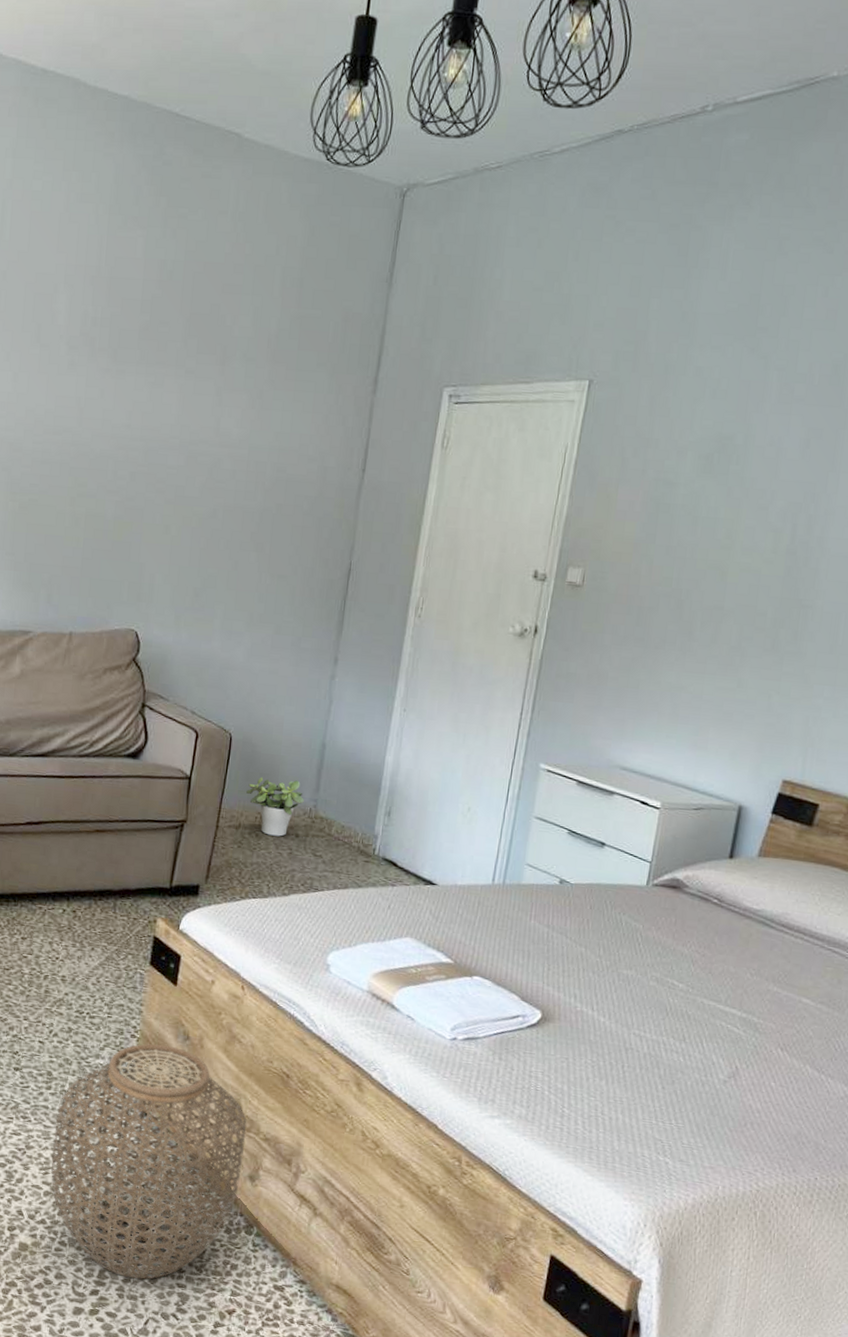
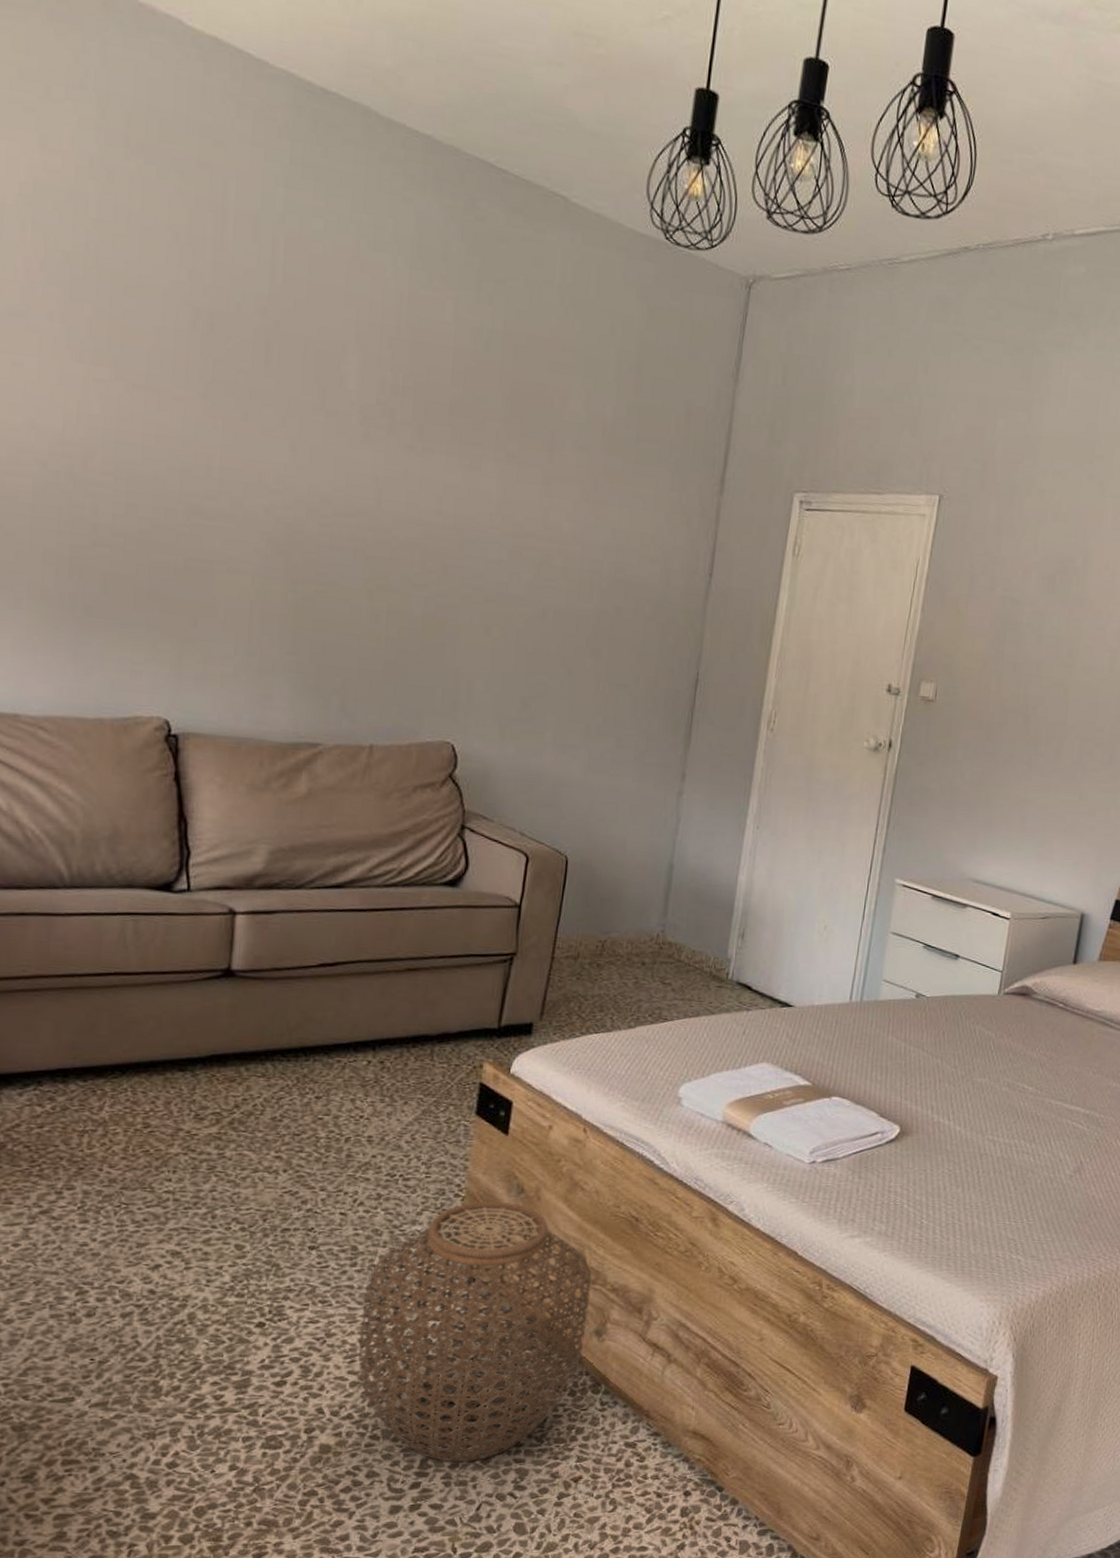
potted plant: present [246,776,304,837] -> none [586,902,651,965]

